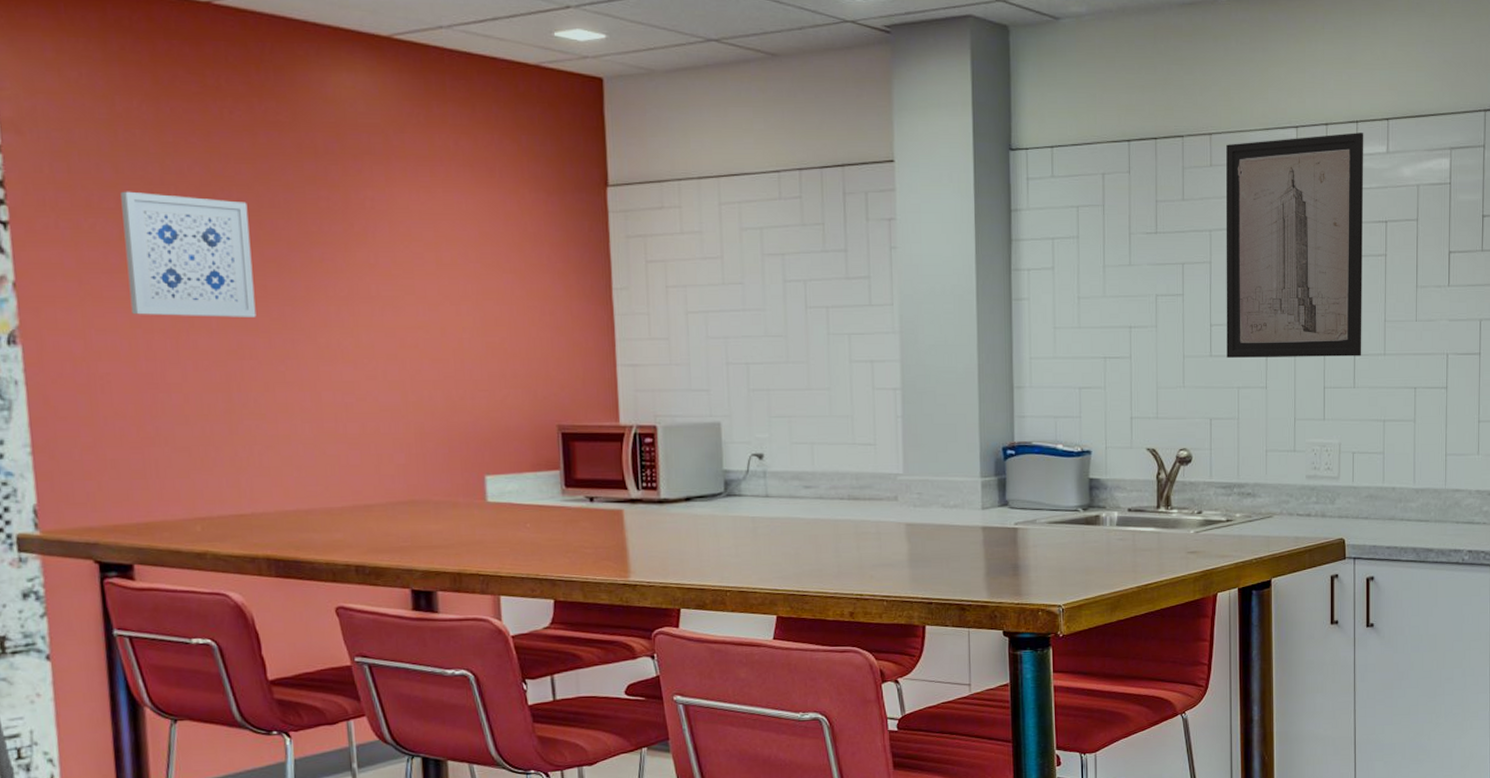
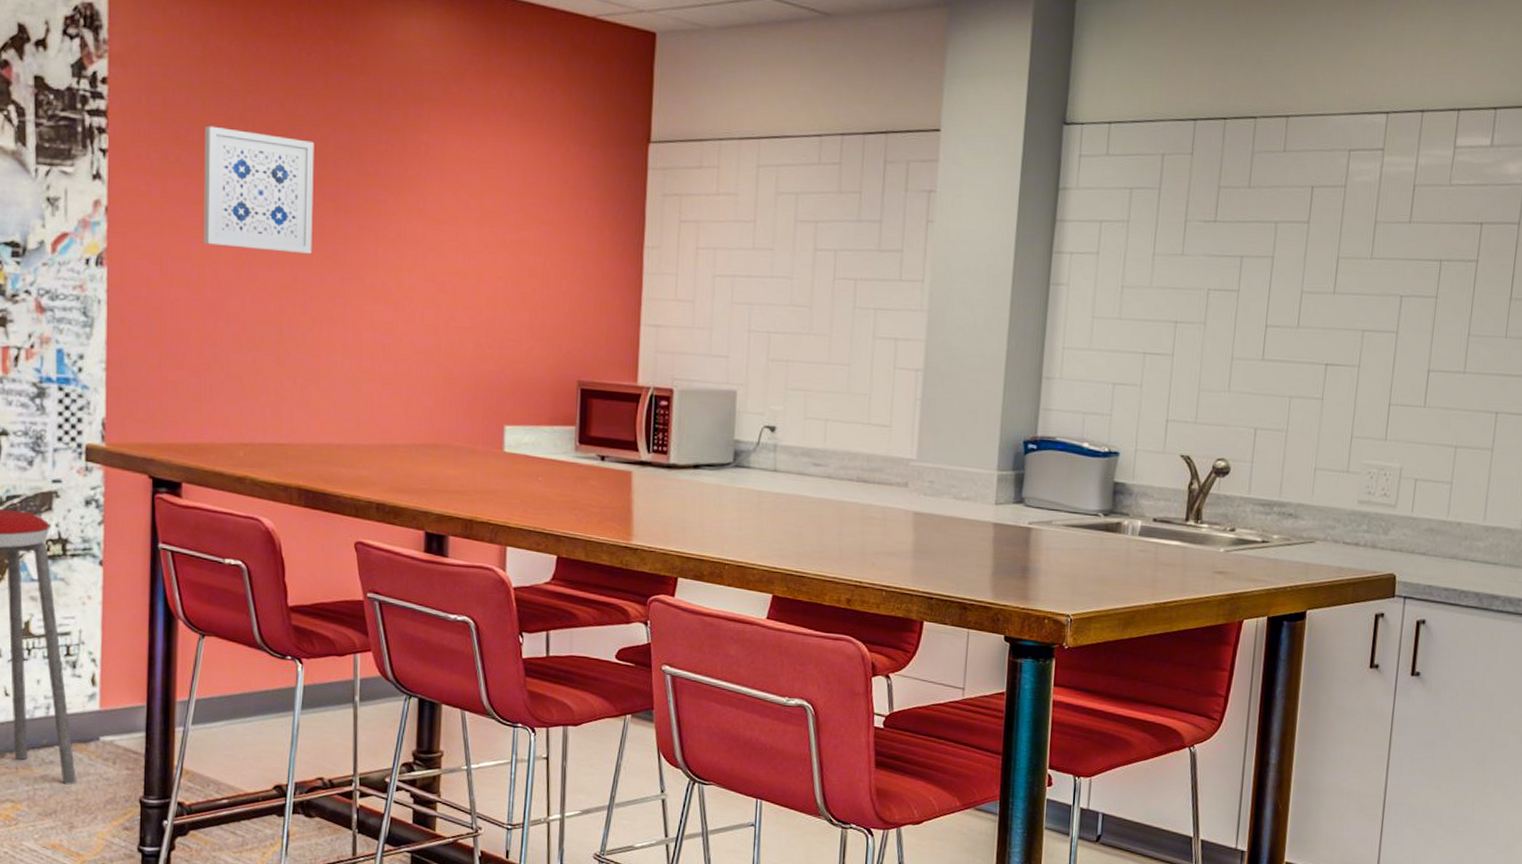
wall art: present [1225,133,1364,358] -> none [1280,121,1466,373]

